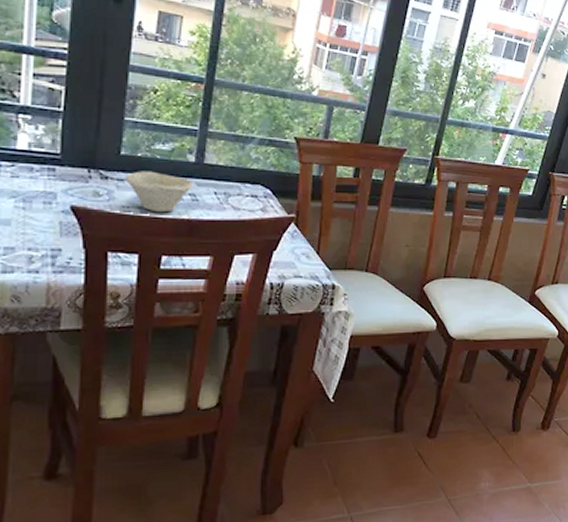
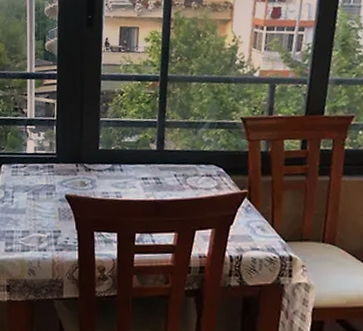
bowl: present [125,171,194,213] -> none [103,161,158,196]

